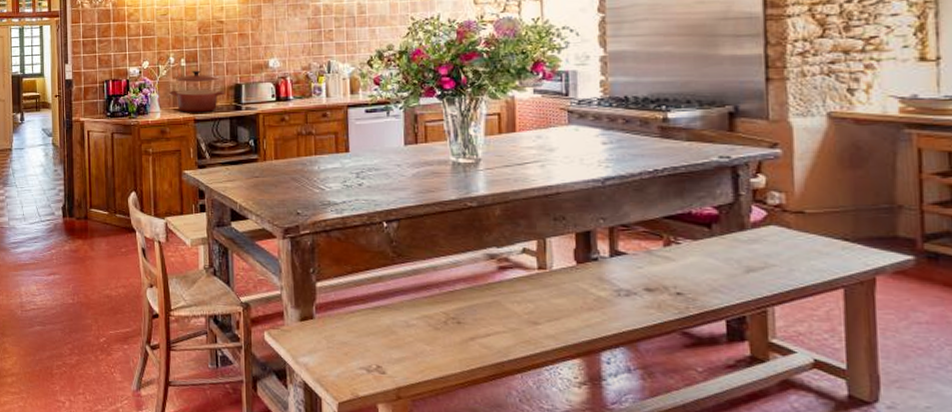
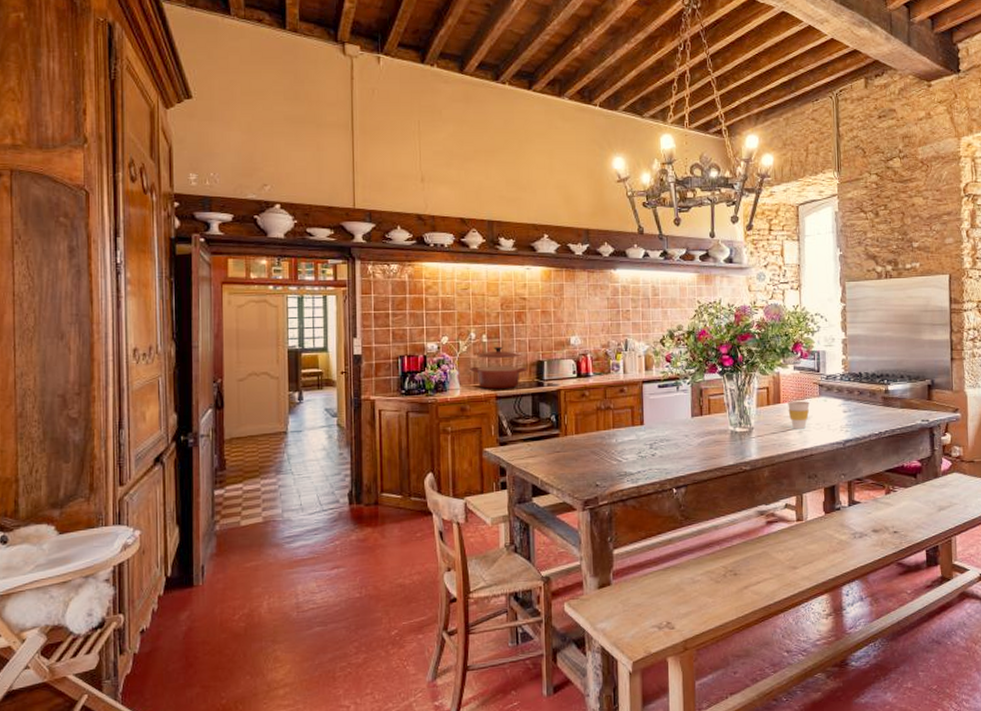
cup: none [526,129,555,164] -> present [788,400,810,430]

